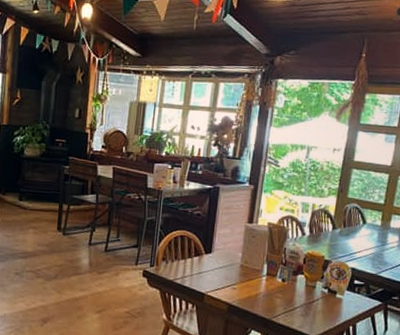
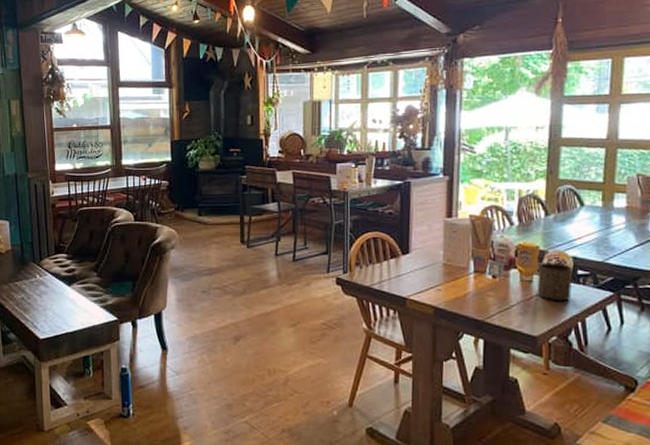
cup: none [318,271,351,307] -> present [537,262,574,301]

